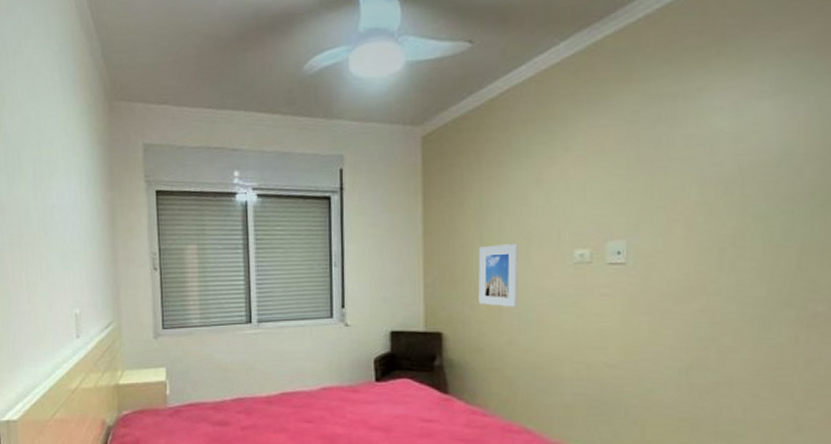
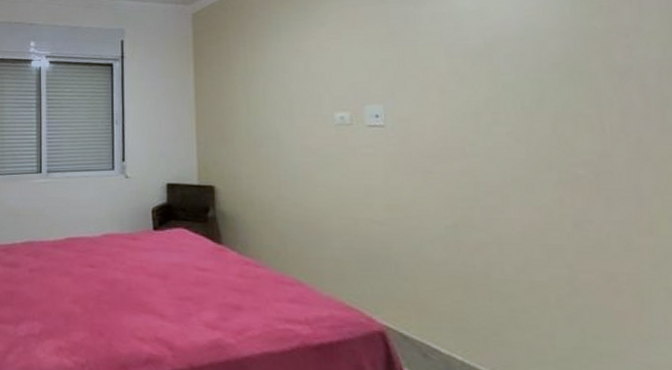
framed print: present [478,244,518,308] -> none [245,107,285,165]

